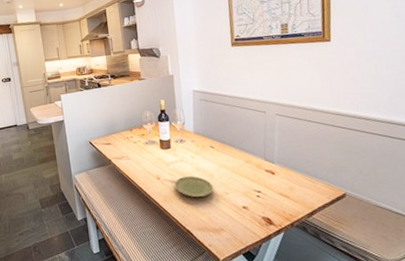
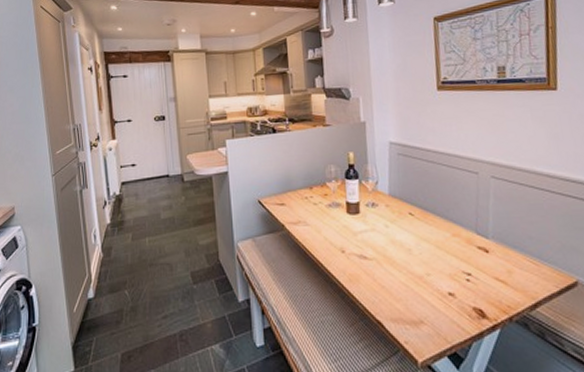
plate: present [174,175,214,197] -> none [362,249,412,278]

